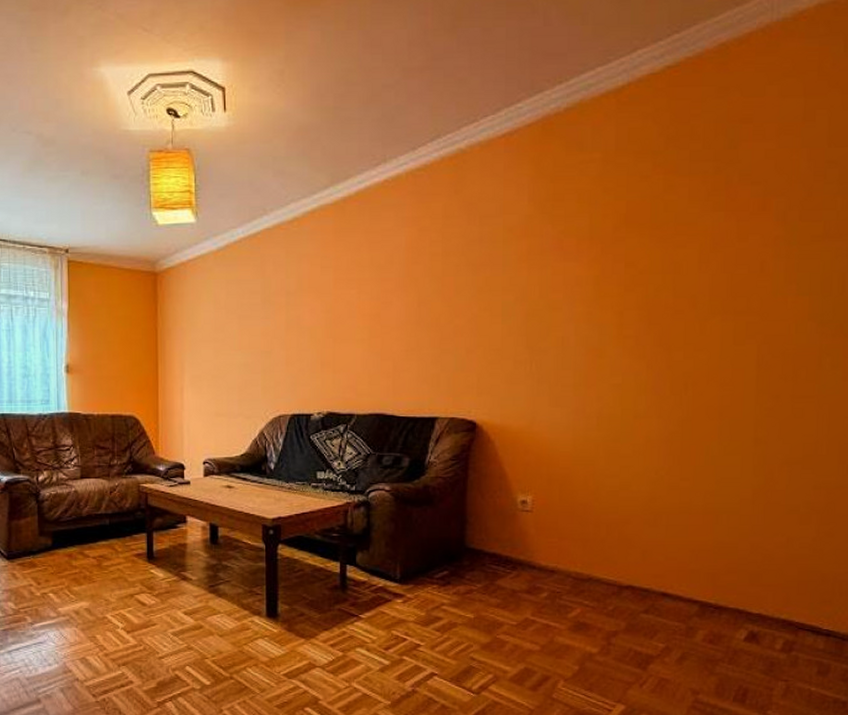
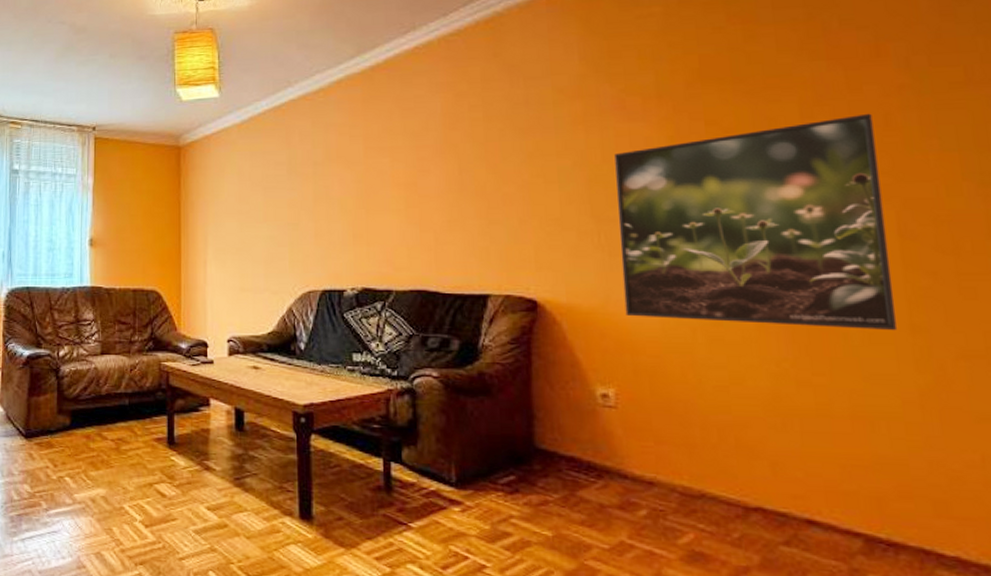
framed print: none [546,260,752,444] -> present [614,113,898,331]

